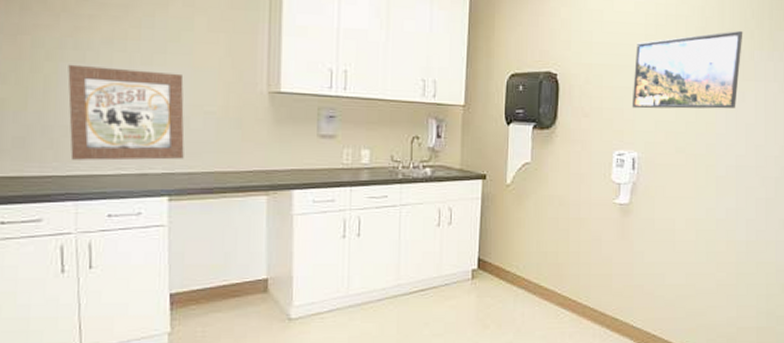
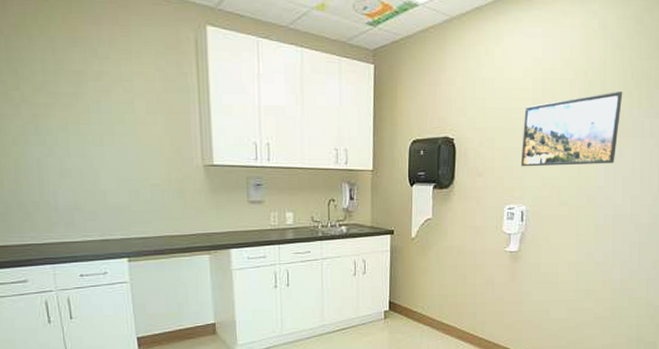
wall art: present [68,64,185,161] -> none [33,148,137,230]

